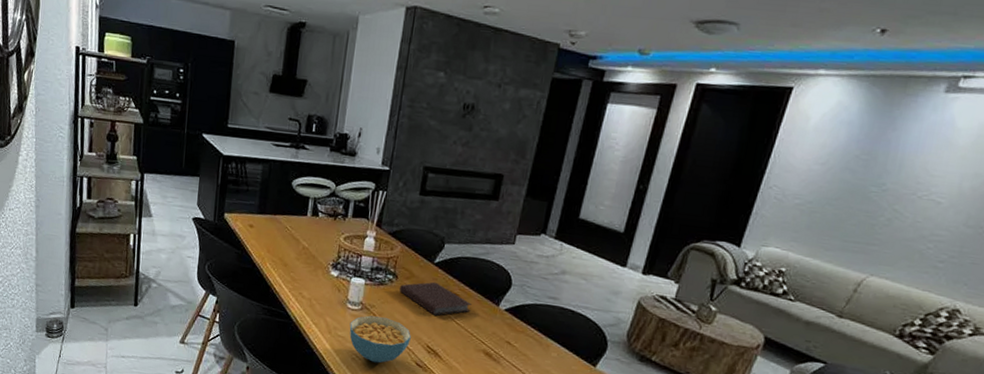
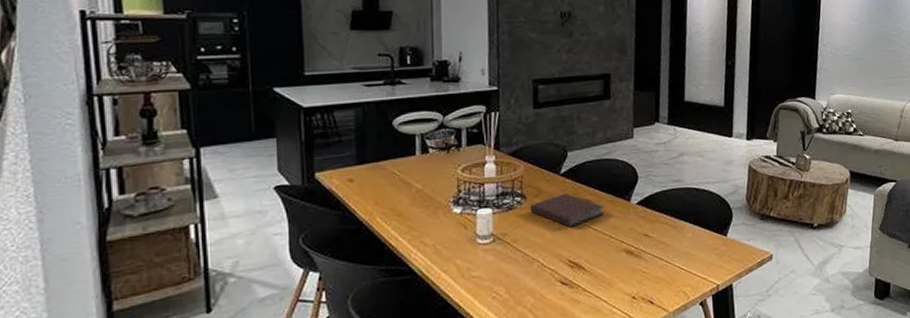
cereal bowl: present [349,315,411,363] -> none [483,243,551,295]

